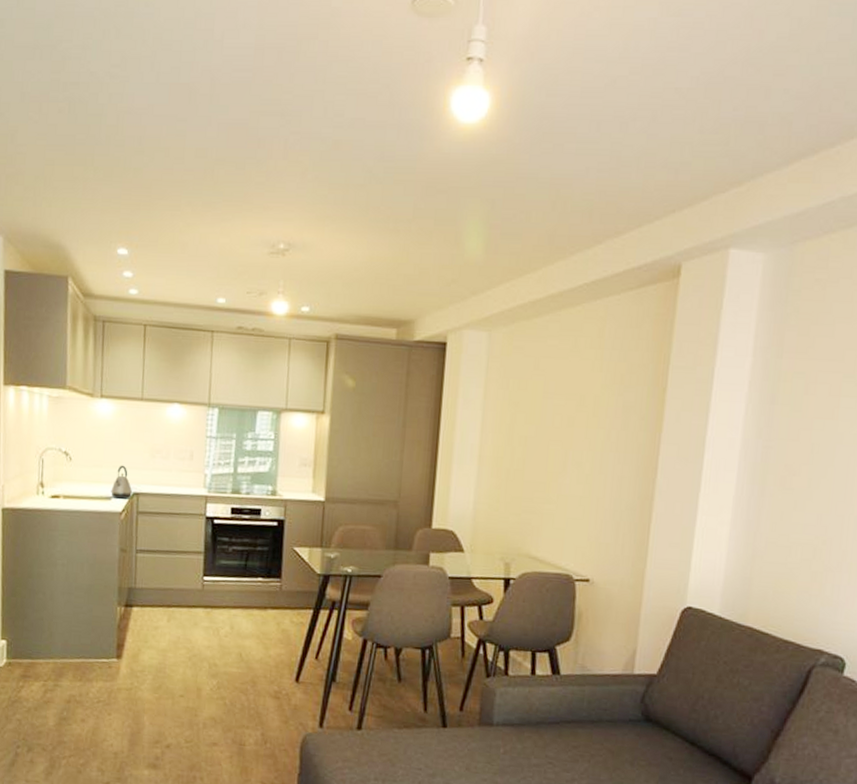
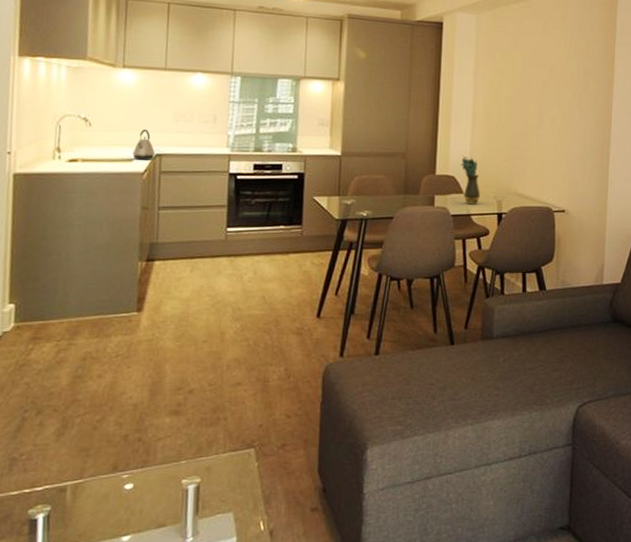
vase: none [462,506,484,567] -> present [461,155,480,205]

